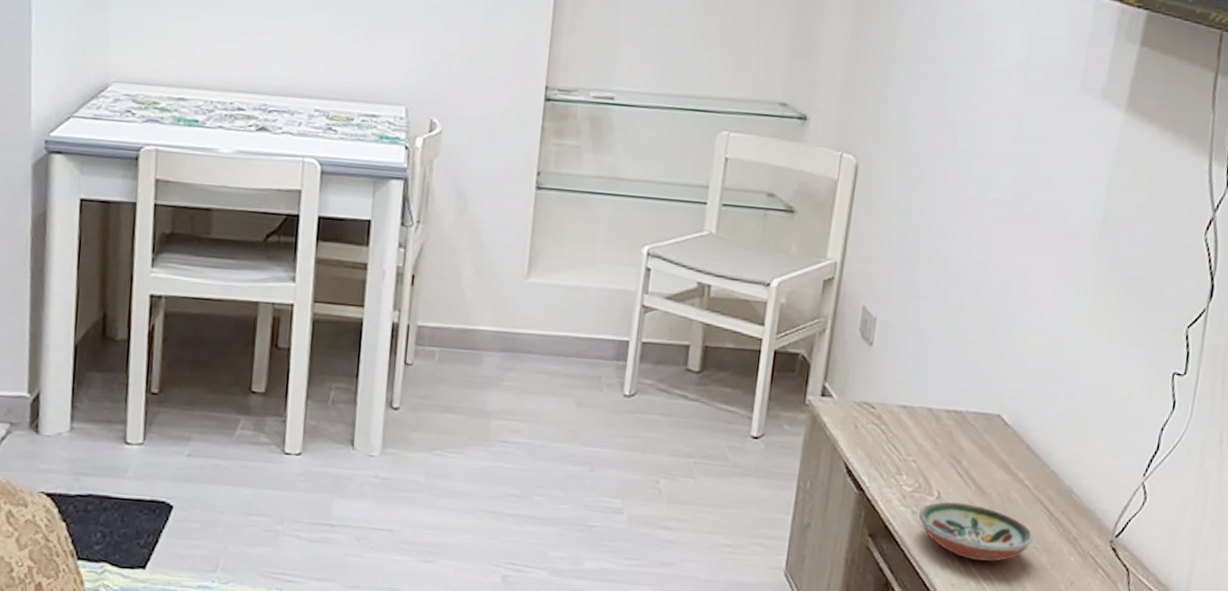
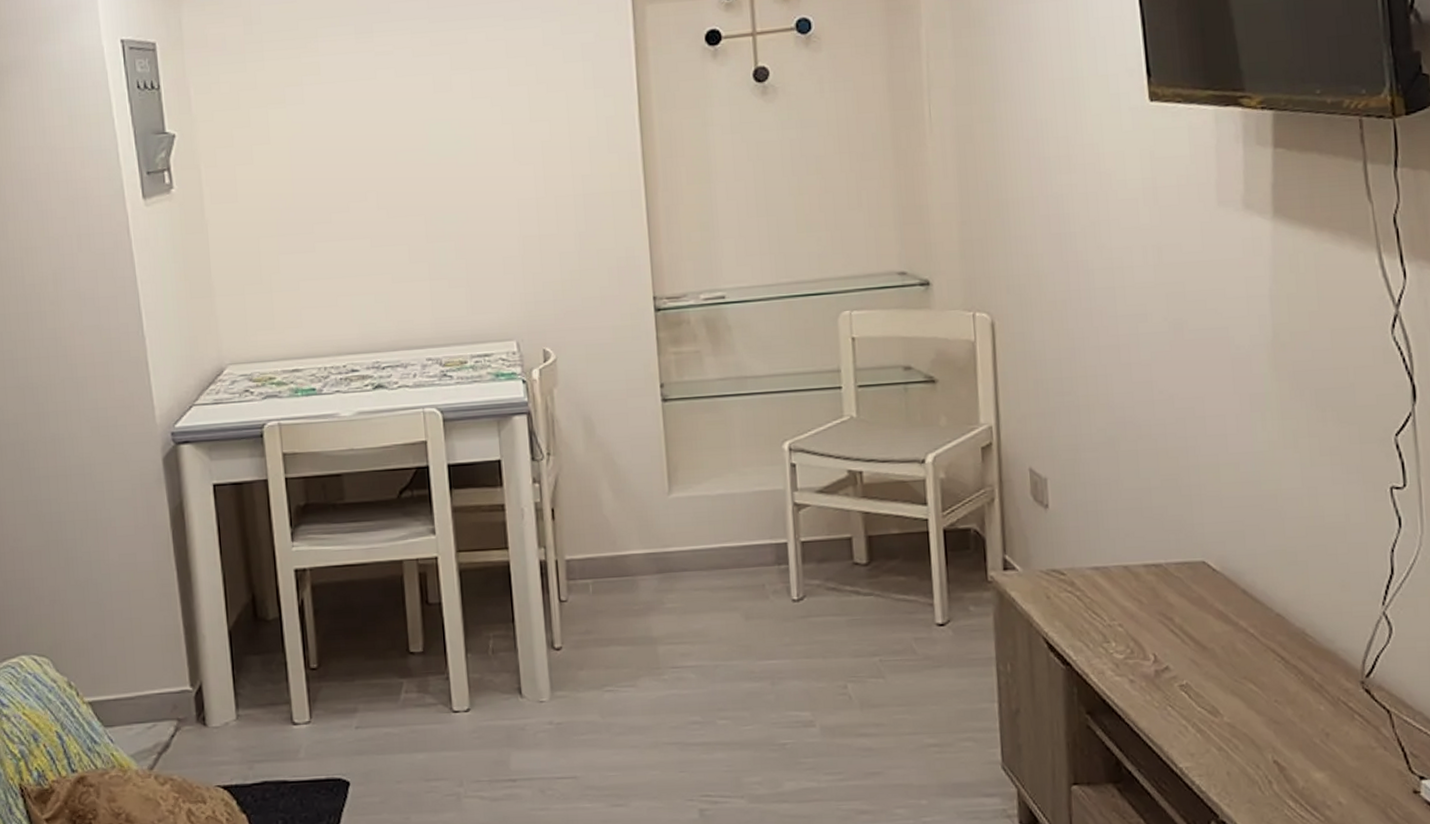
decorative bowl: present [919,501,1034,562] -> none [1137,662,1273,725]

